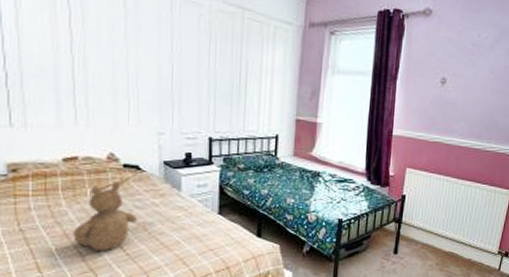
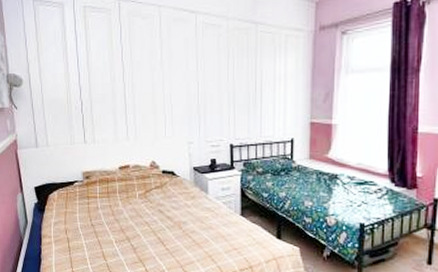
teddy bear: present [73,182,137,252] -> none [127,186,174,246]

